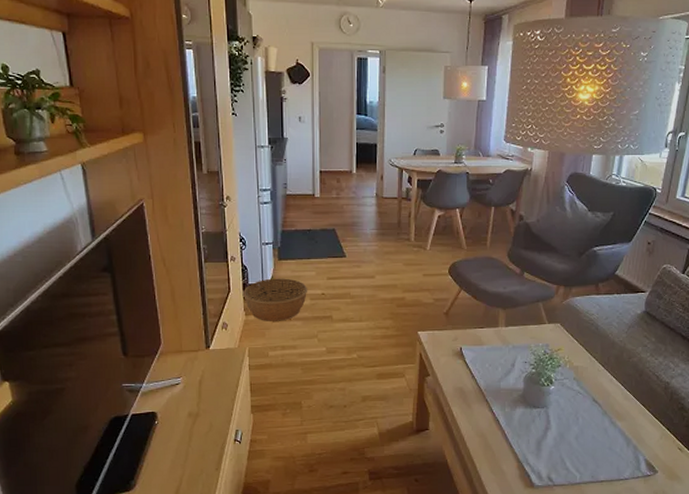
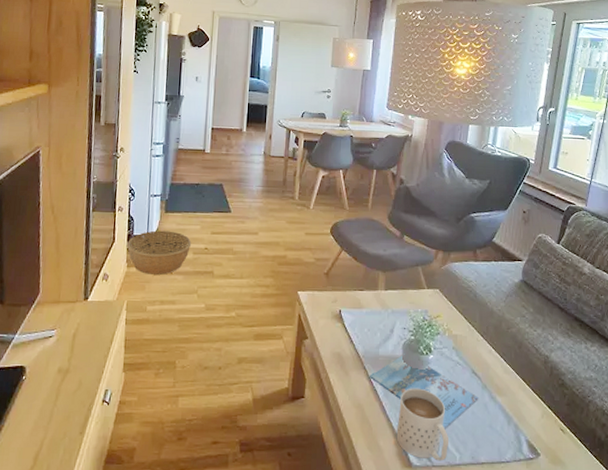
magazine: none [492,386,599,453] -> present [370,354,479,429]
mug: none [519,417,570,481] -> present [396,388,450,461]

